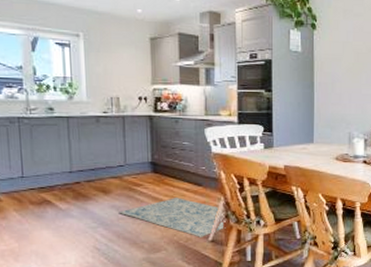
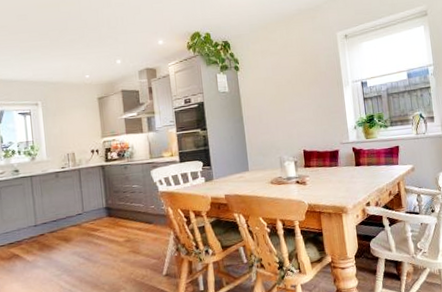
rug: present [119,198,226,237] -> none [80,237,178,273]

